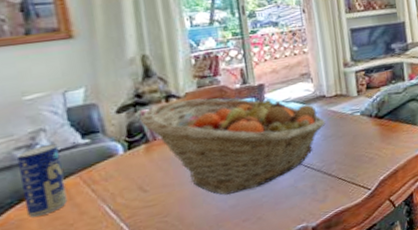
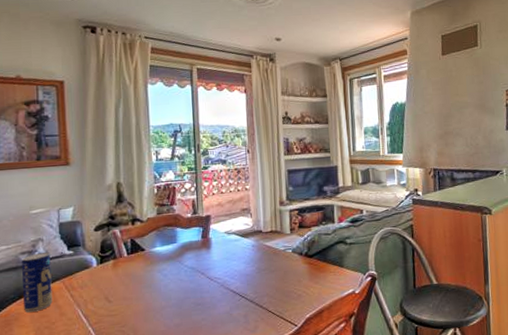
fruit basket: present [139,96,326,195] -> none [111,224,260,315]

